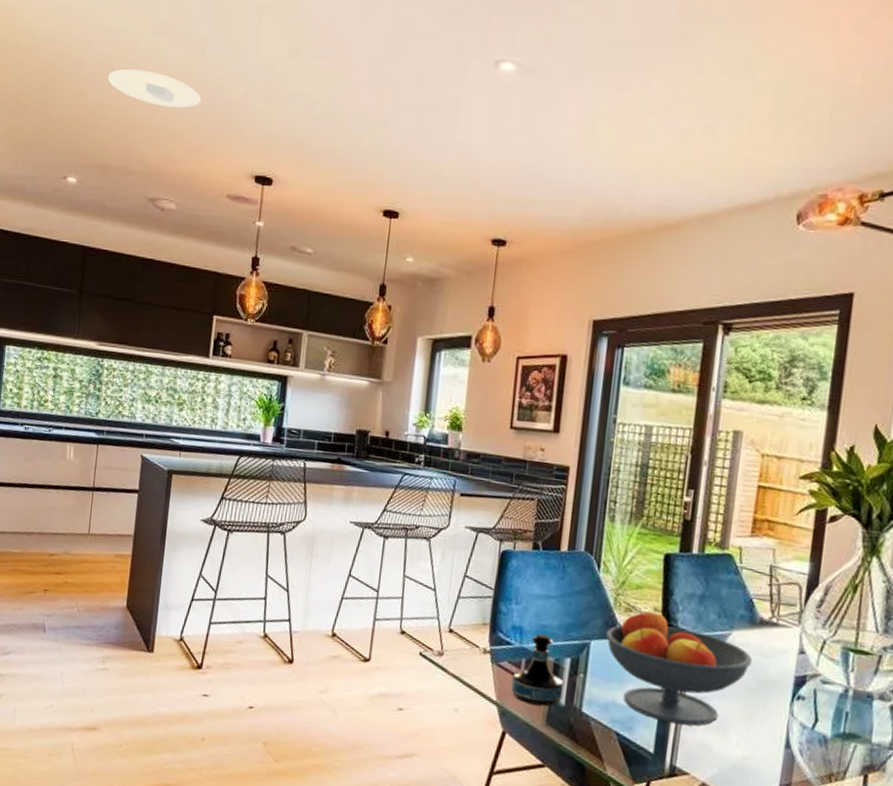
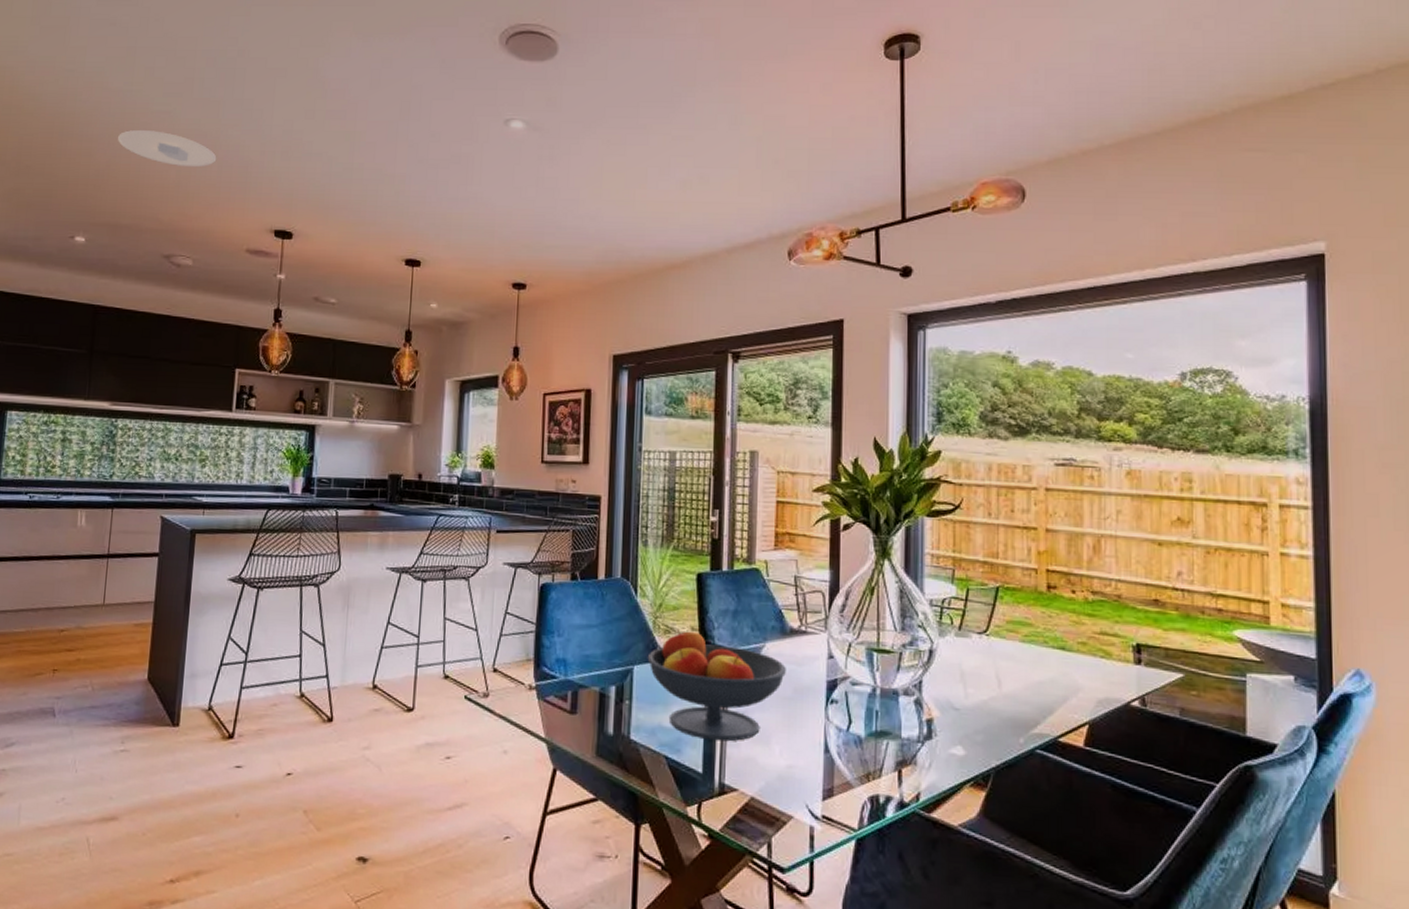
tequila bottle: present [511,634,564,707] -> none [559,664,611,738]

